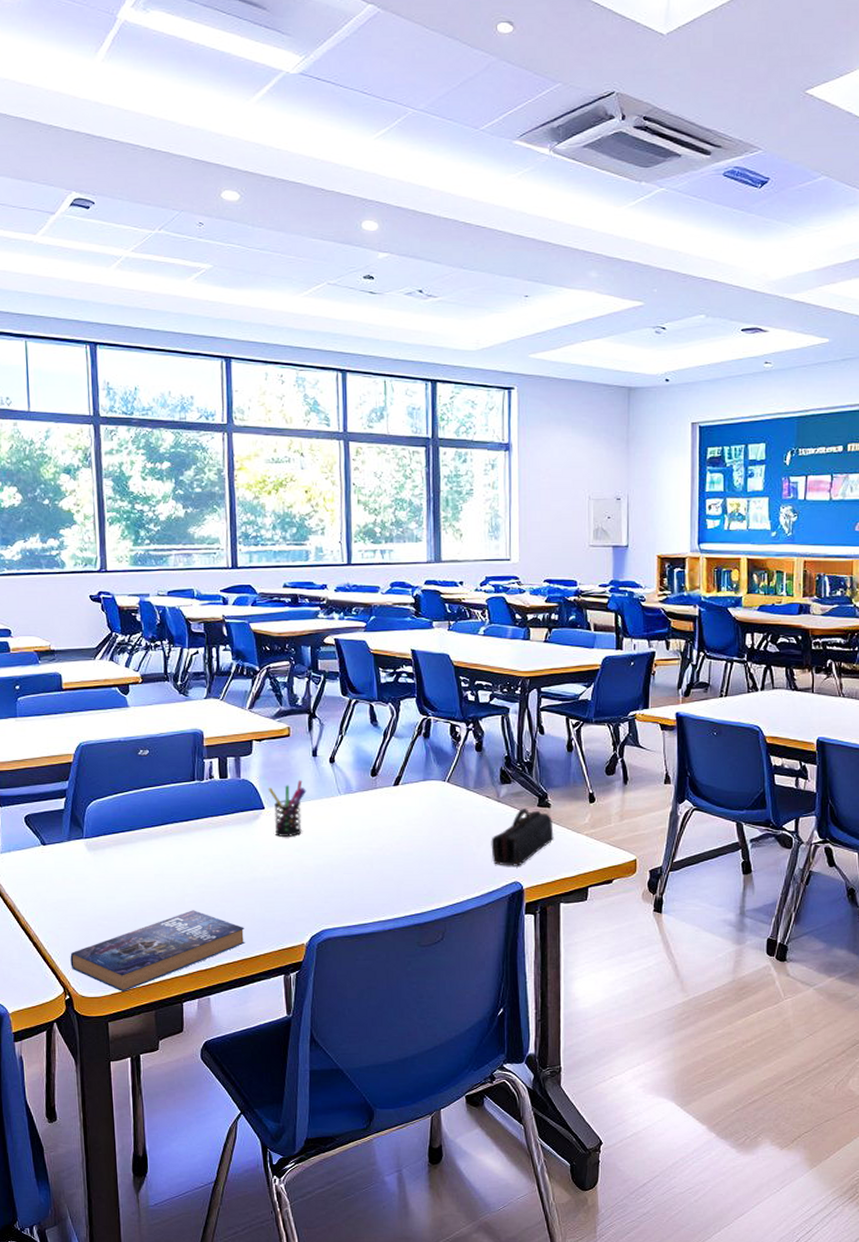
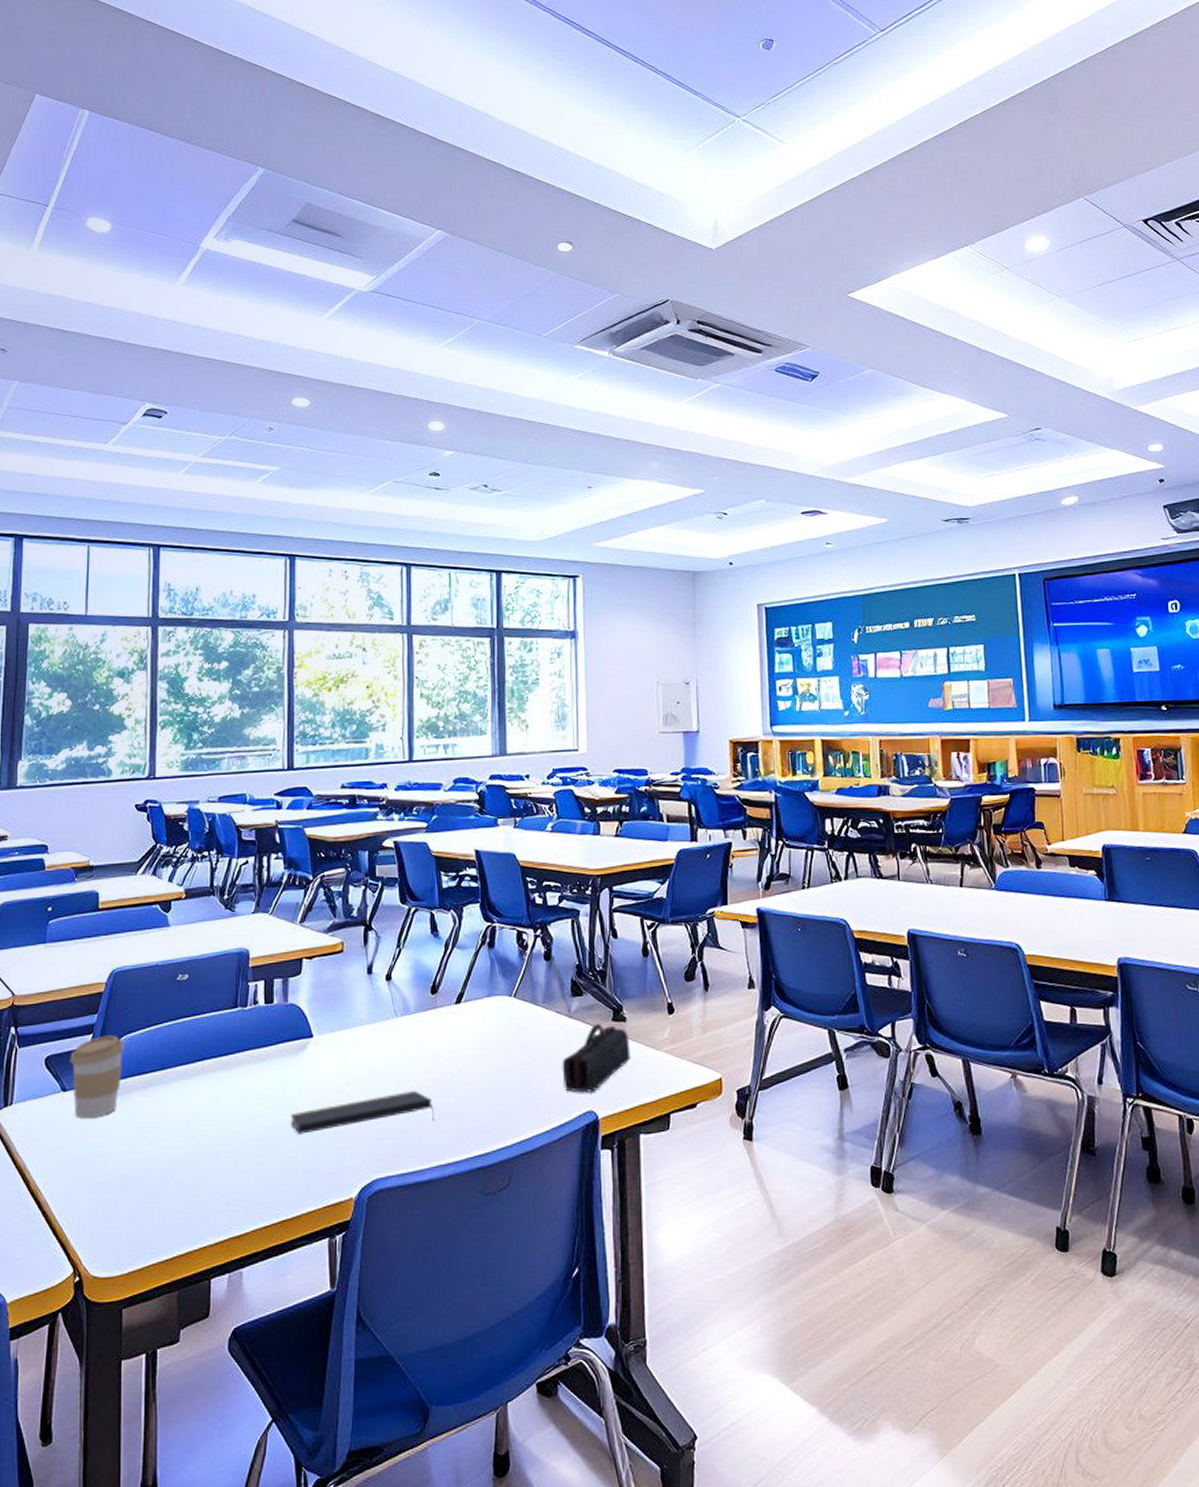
coffee cup: none [46,799,95,869] -> present [70,1035,124,1119]
book: present [70,910,245,993] -> none [84,1162,286,1270]
notepad: none [247,857,376,890] -> present [291,1090,435,1134]
pen holder: present [268,780,307,837] -> none [317,1002,360,1069]

